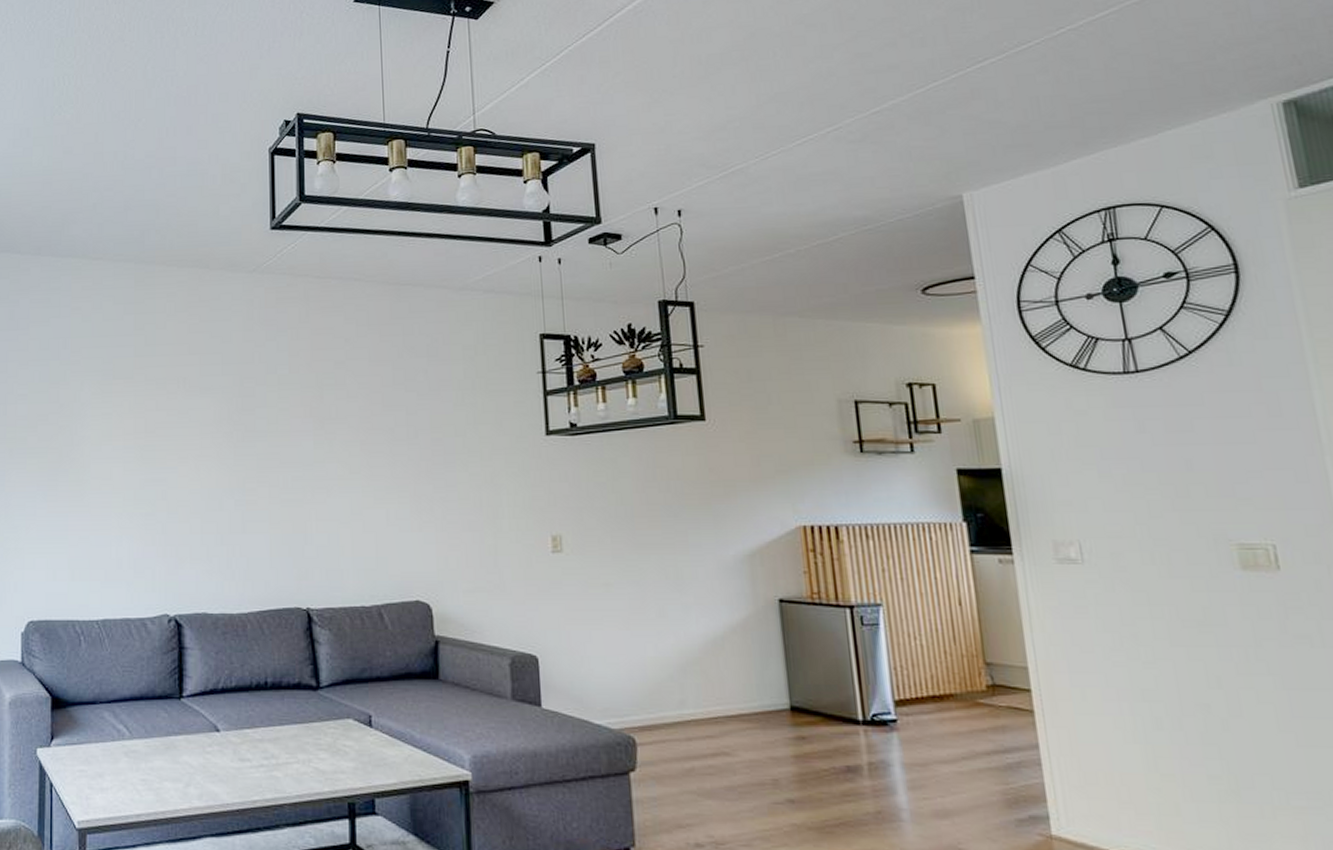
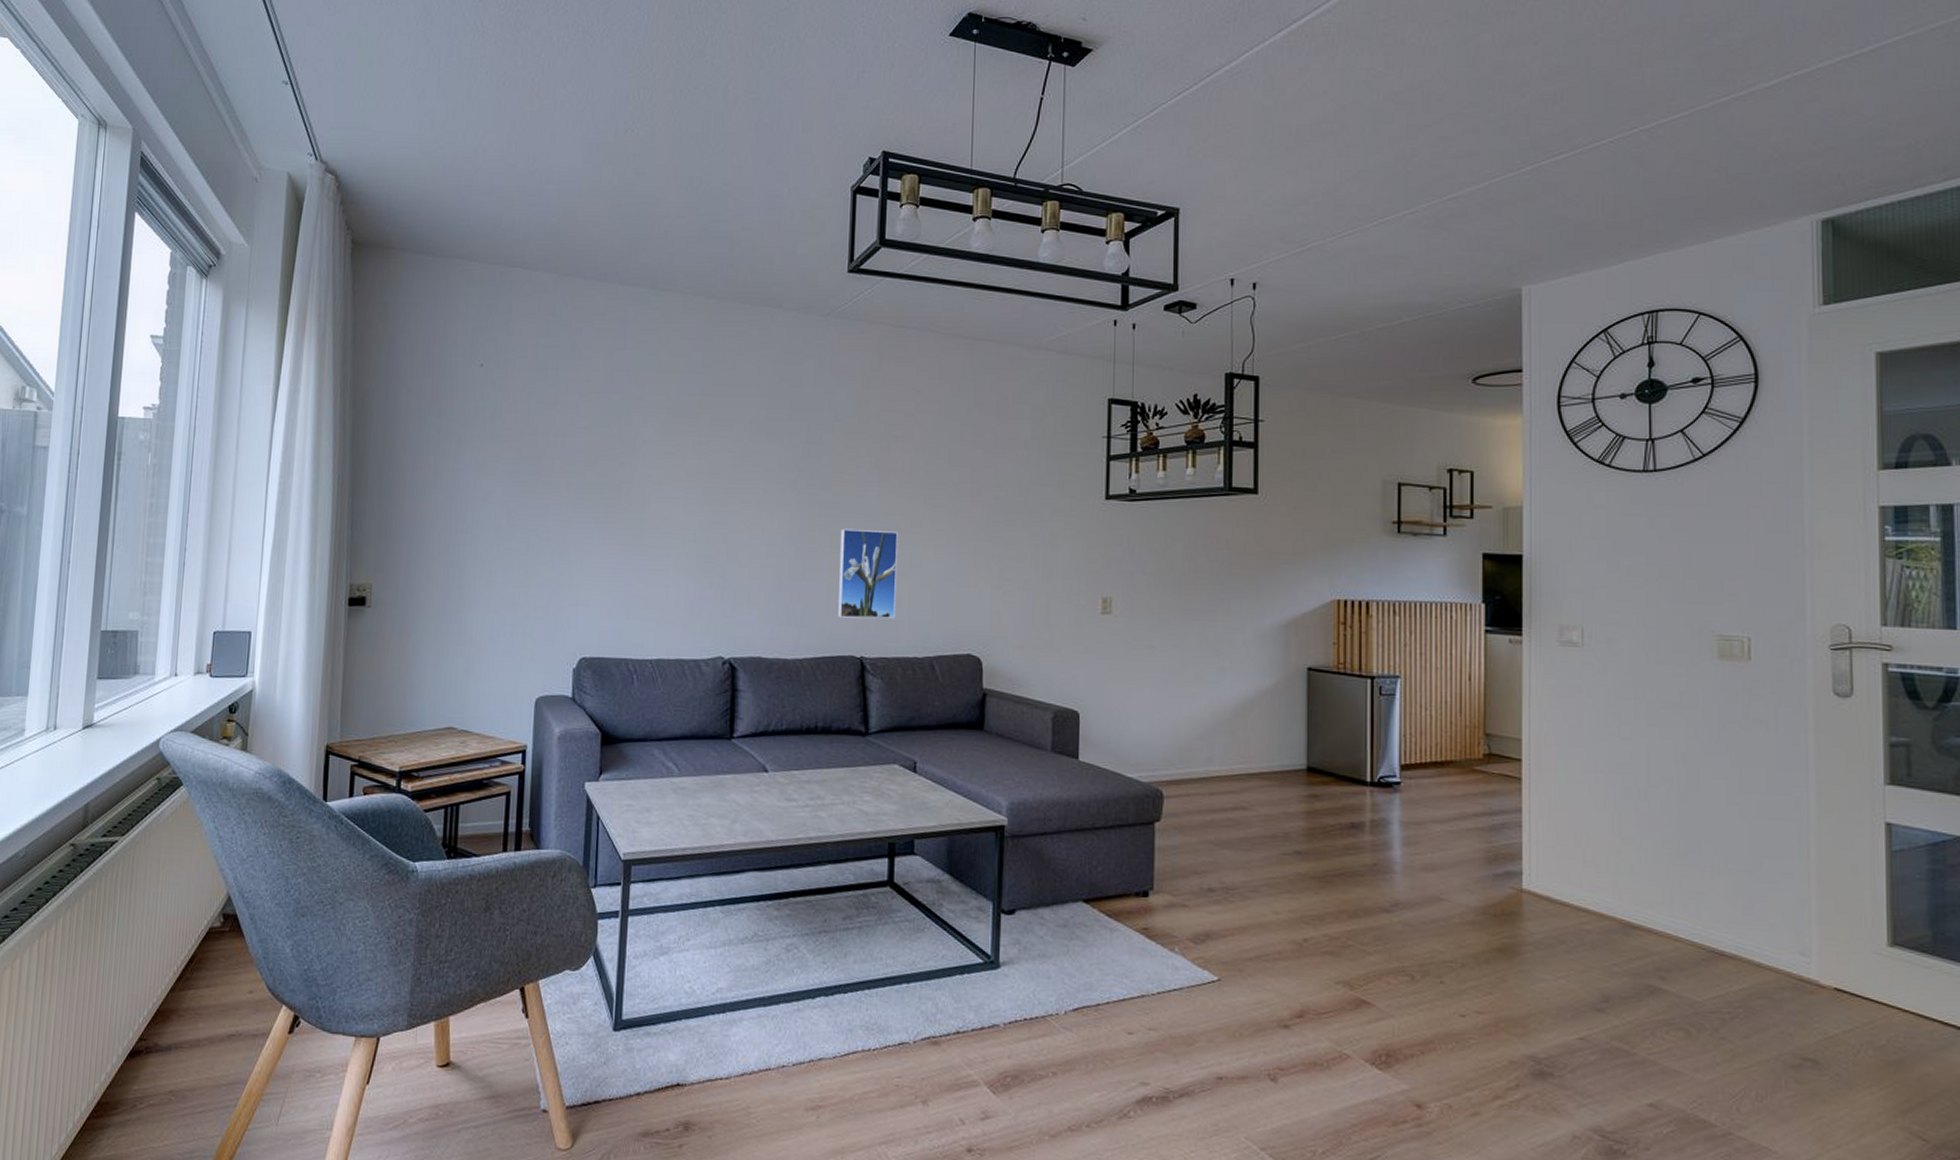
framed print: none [278,478,340,569] -> present [838,528,898,619]

